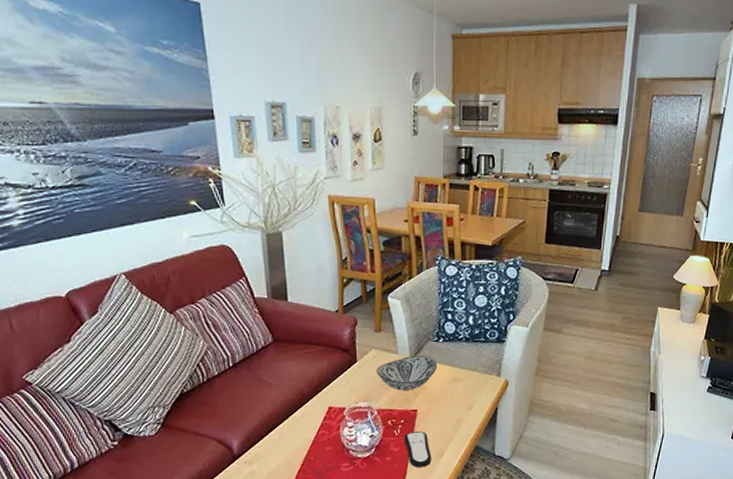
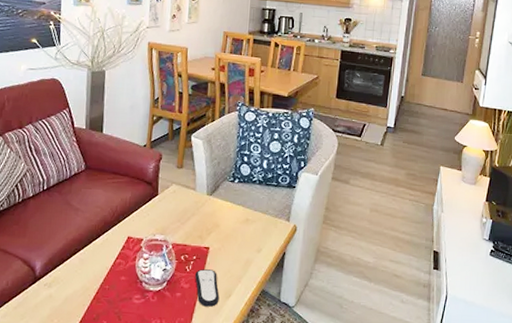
decorative bowl: present [376,355,438,391] -> none [174,193,232,227]

